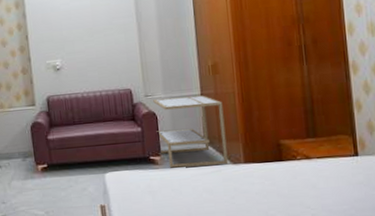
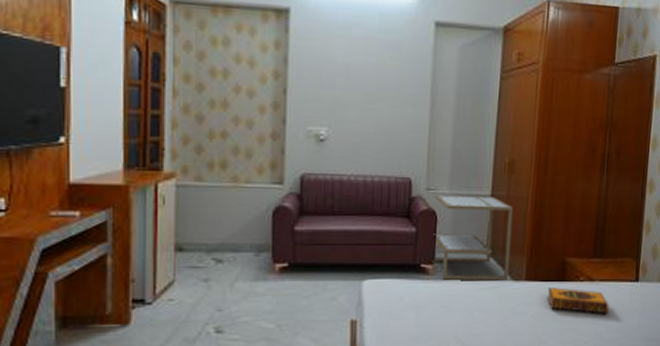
hardback book: none [267,167,332,188] -> present [546,287,609,314]

